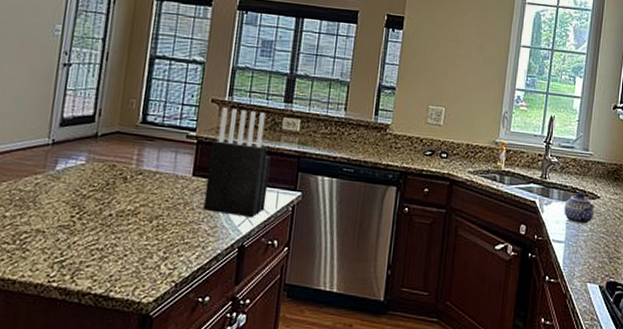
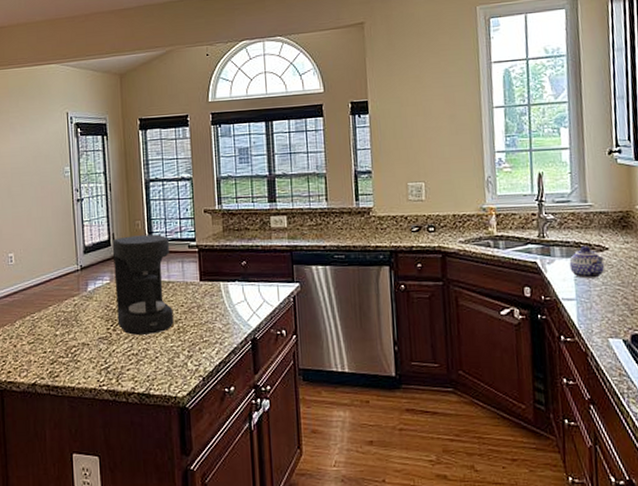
coffee maker: none [85,114,165,229] -> present [112,234,174,335]
knife block: present [203,107,271,218] -> none [211,214,269,312]

